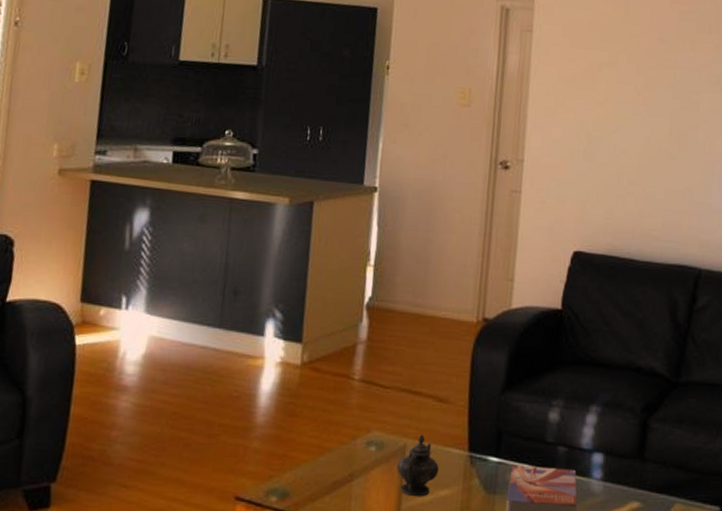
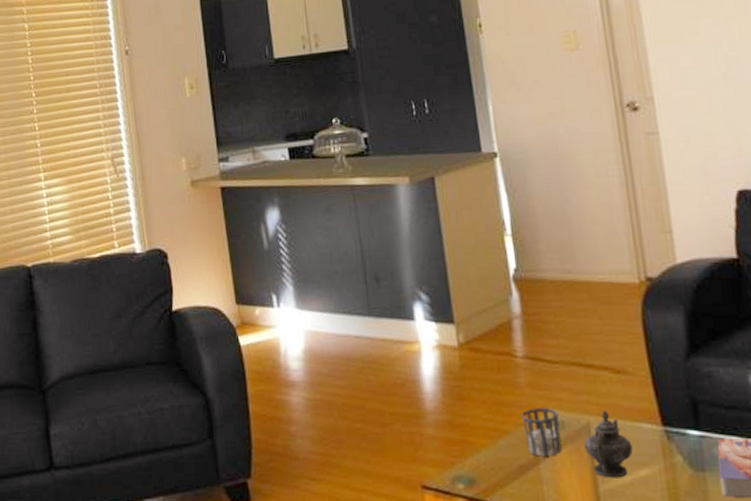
cup: none [345,429,380,474] -> present [521,408,562,457]

